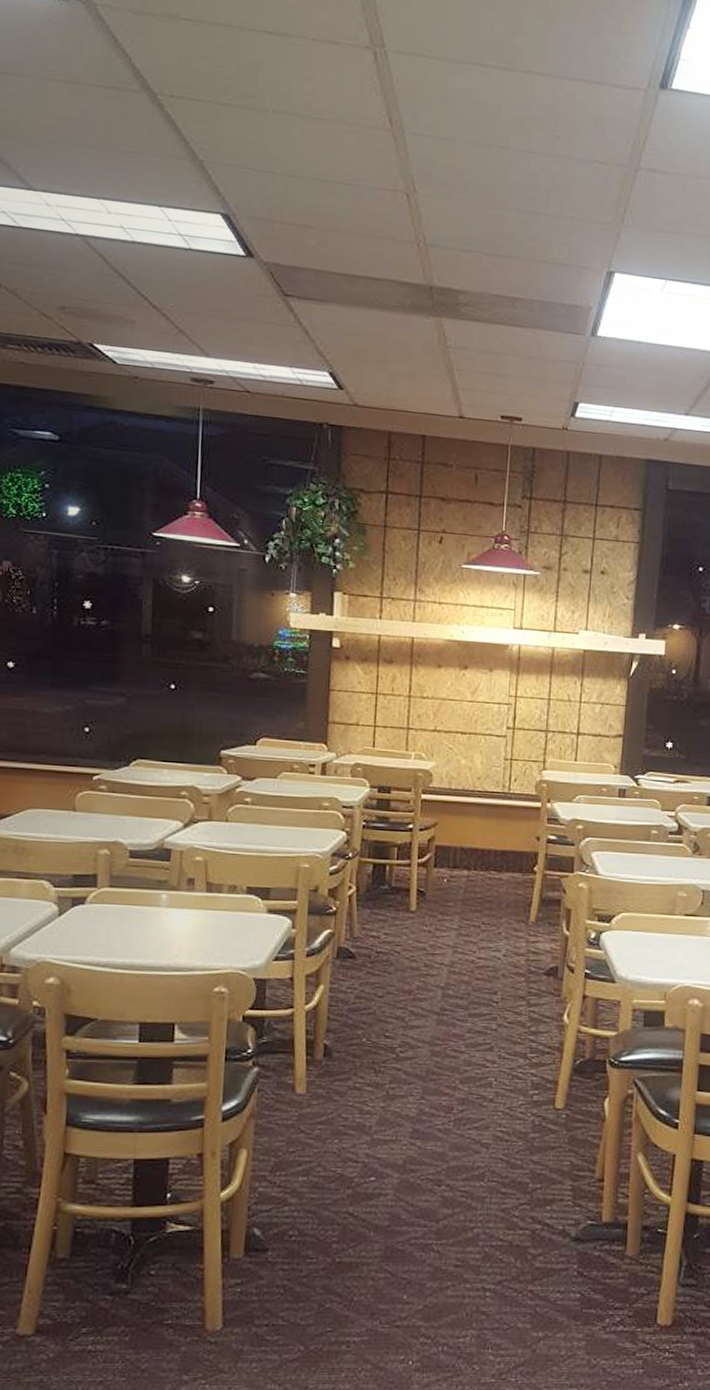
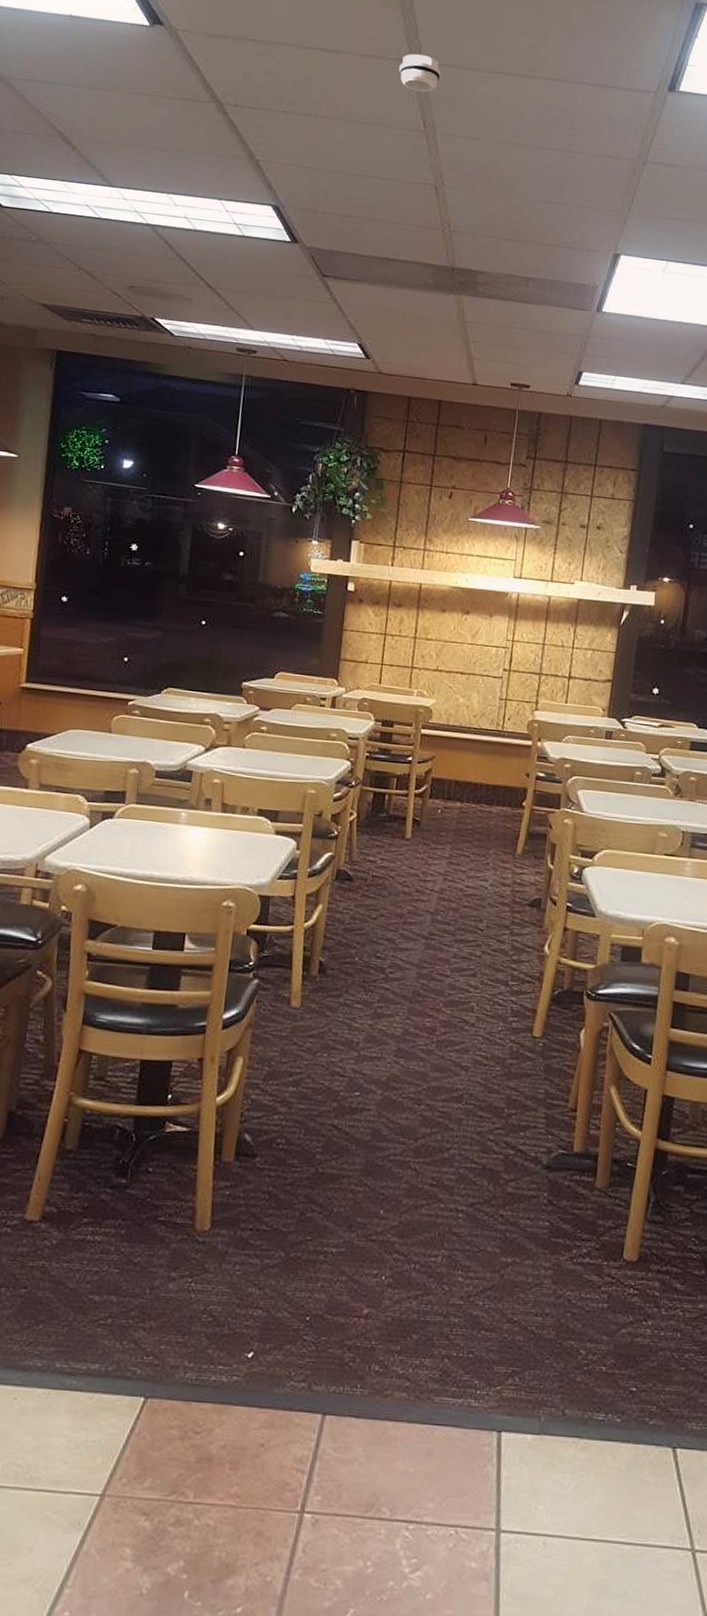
smoke detector: none [358,39,407,85] -> present [399,53,441,93]

